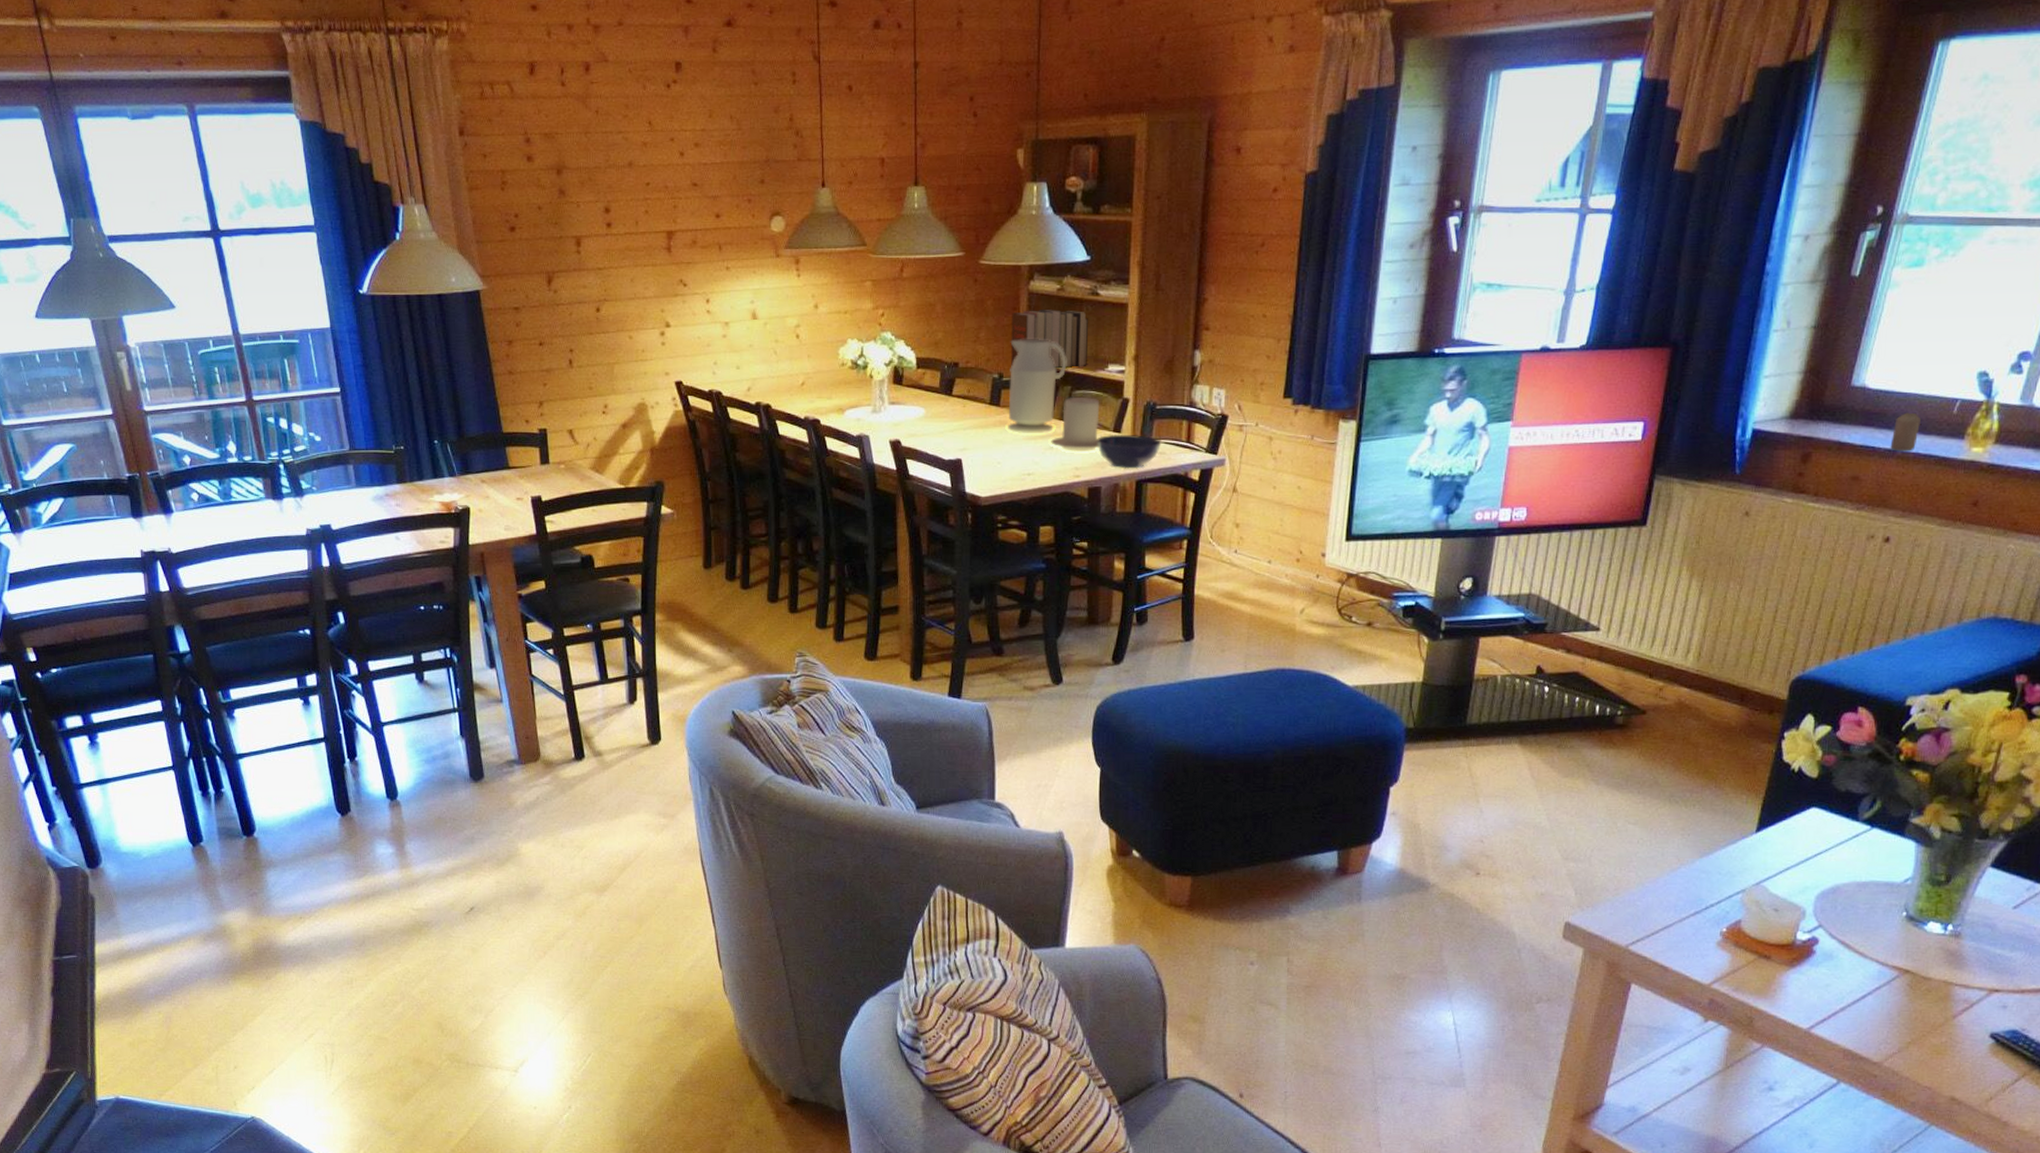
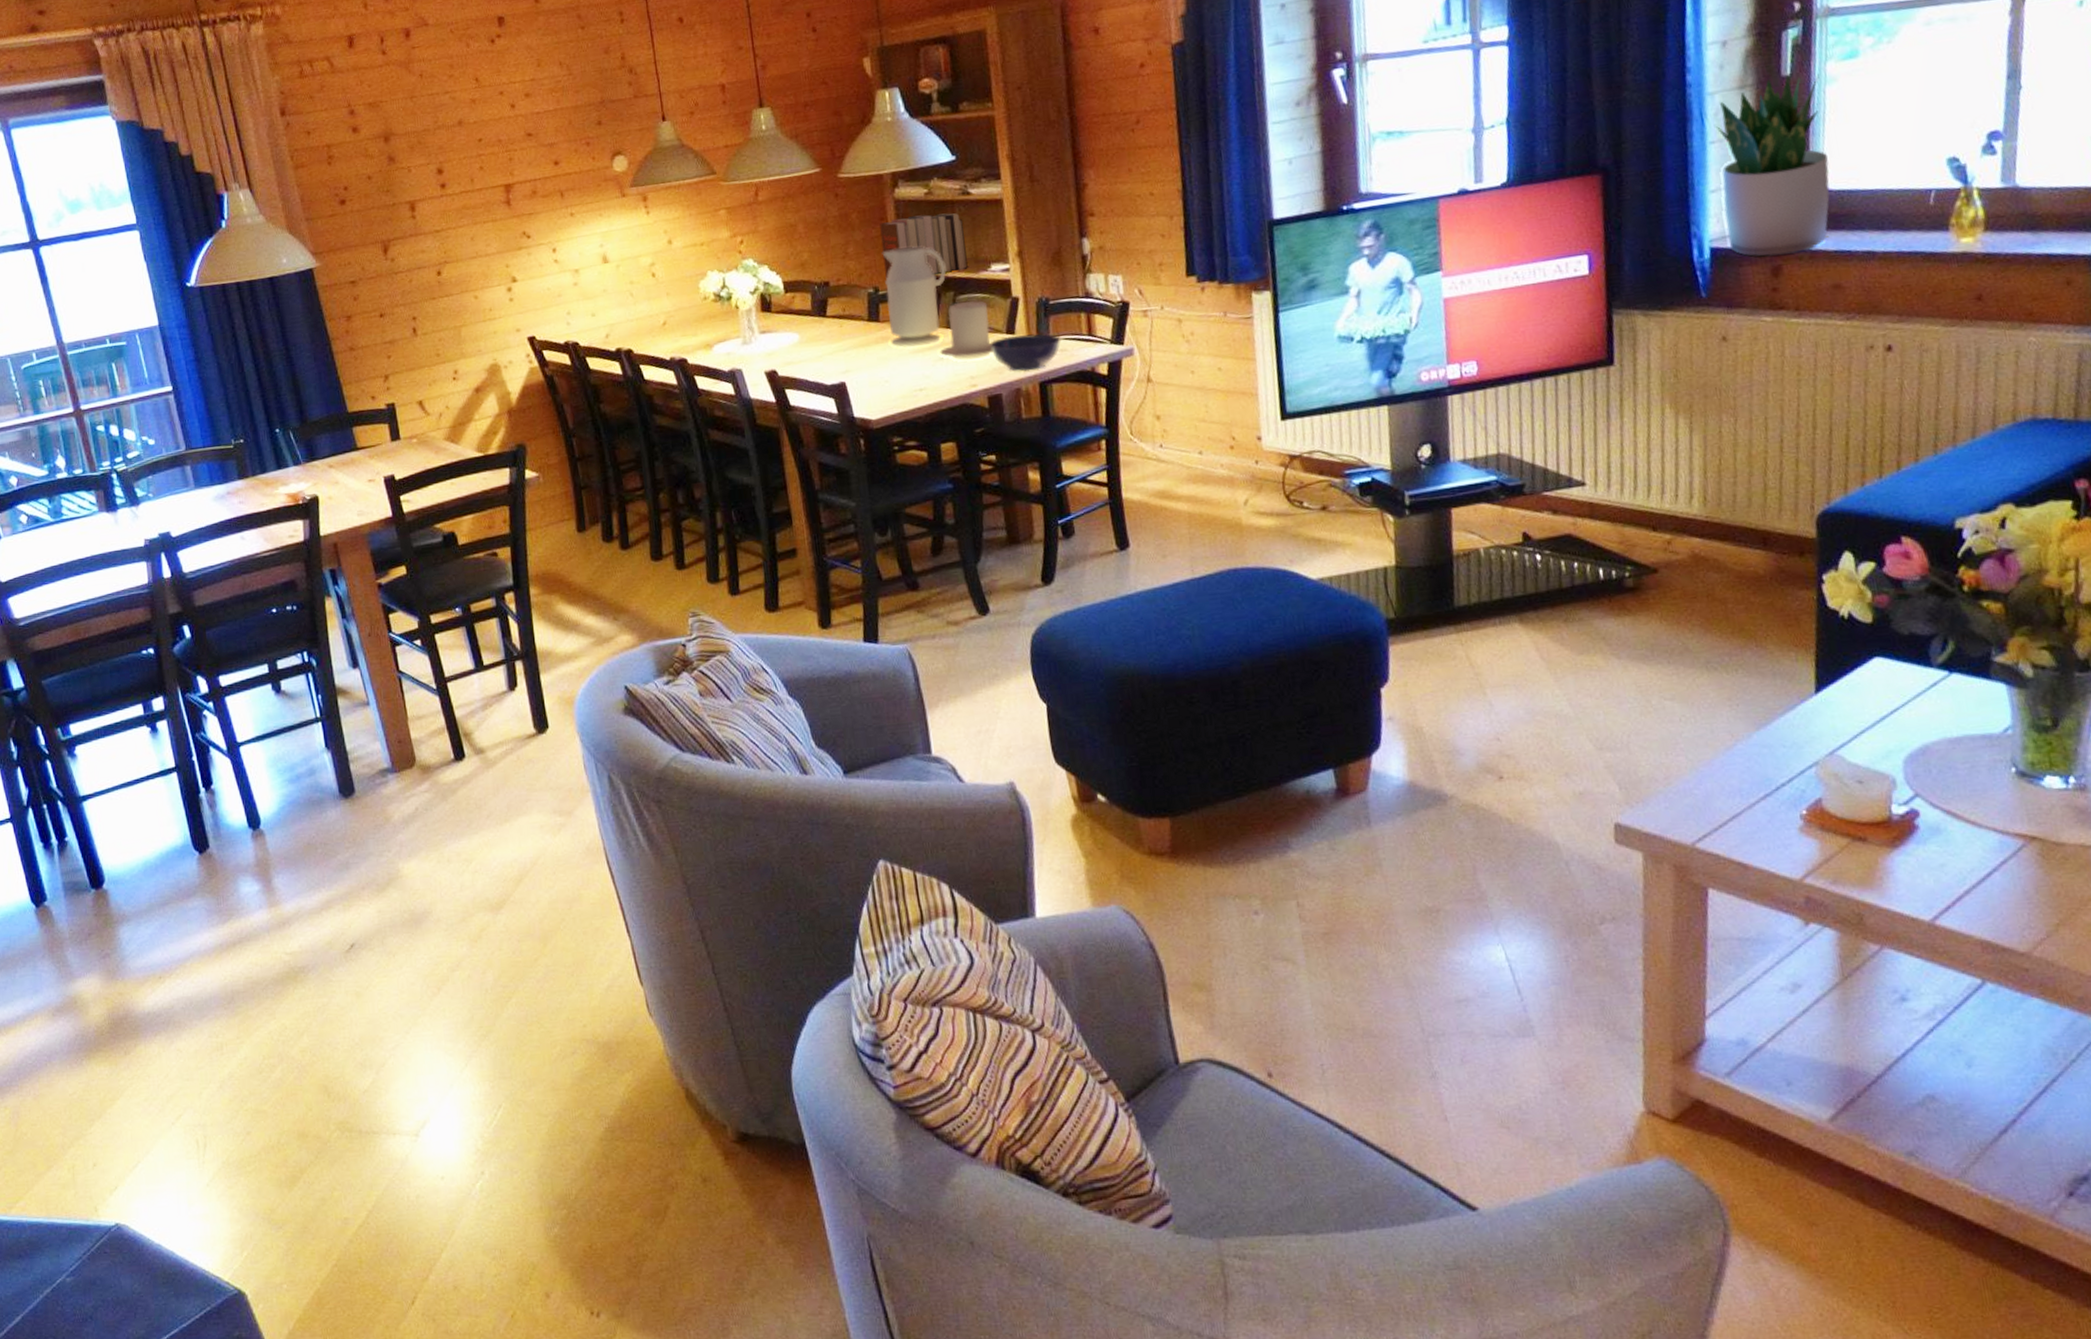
planter: none [1771,273,1885,443] -> present [1715,72,1830,257]
candle: present [1890,412,1921,452] -> none [1867,209,1897,252]

